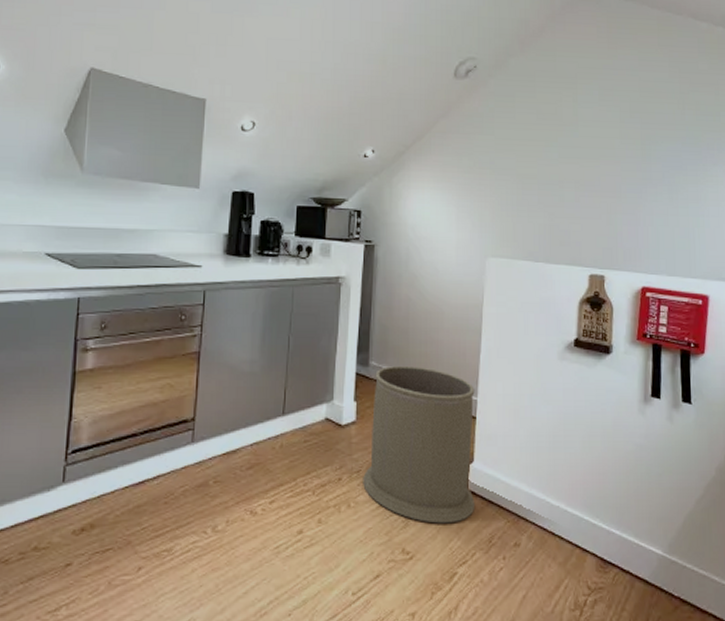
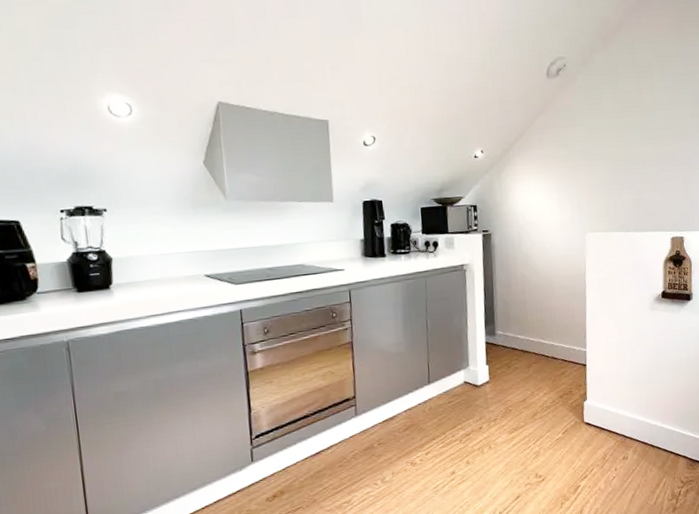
trash can: present [363,366,475,524] -> none [499,330,590,452]

